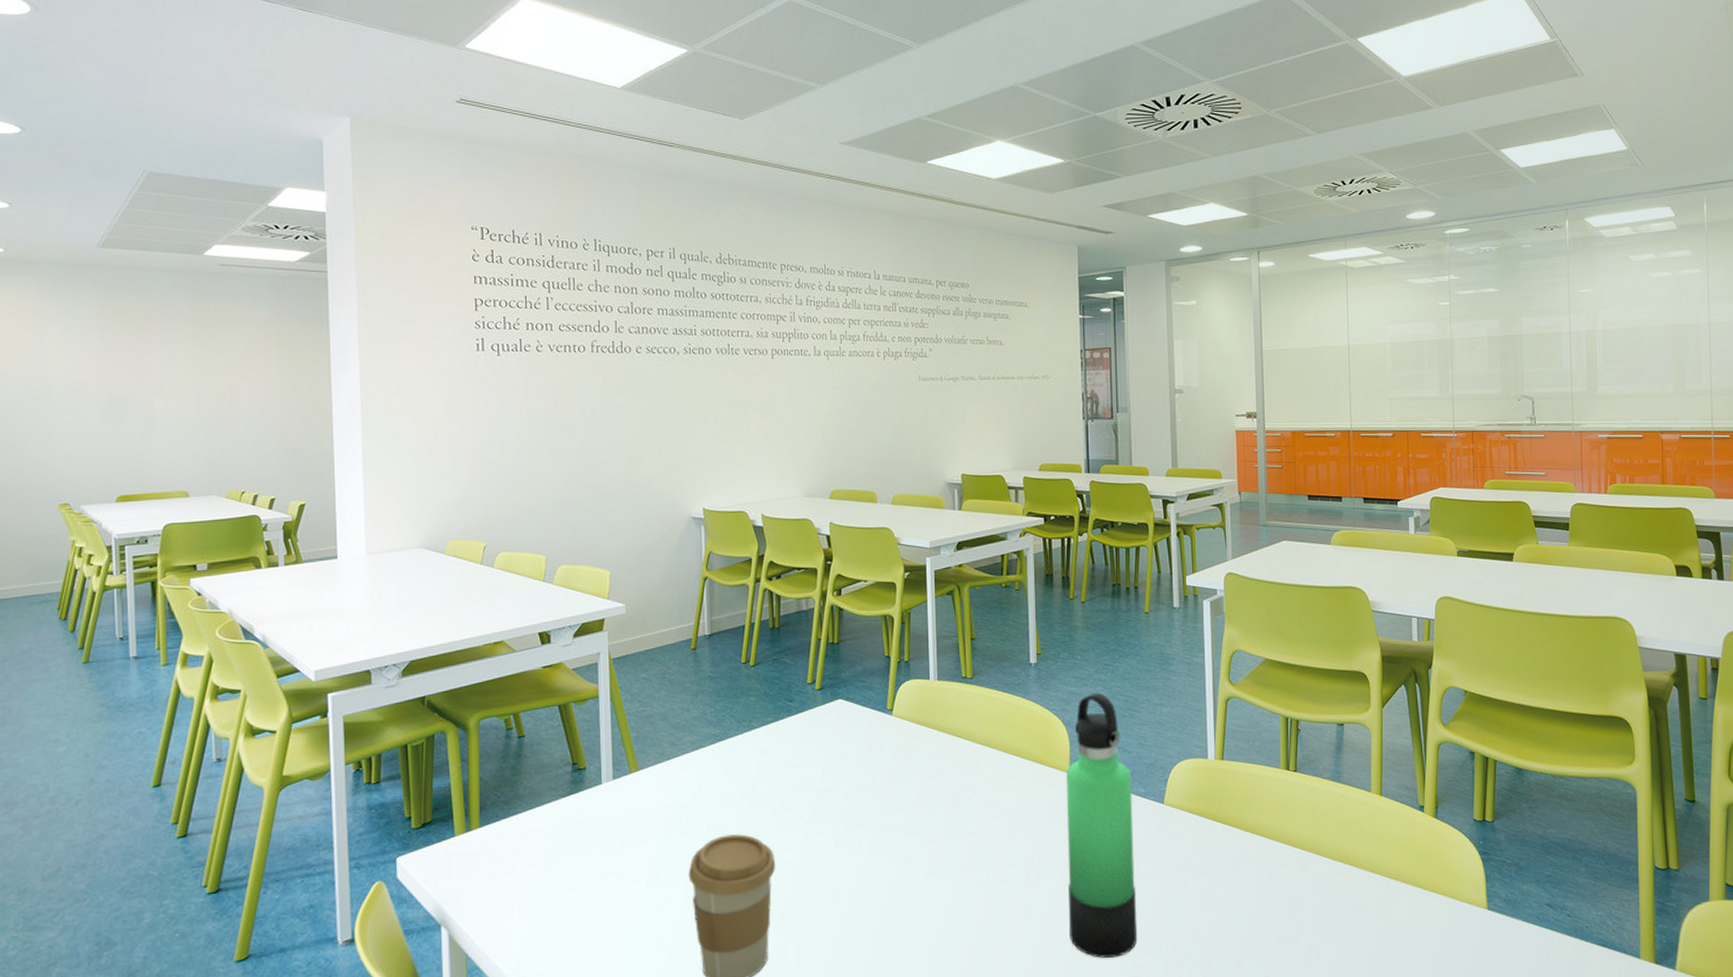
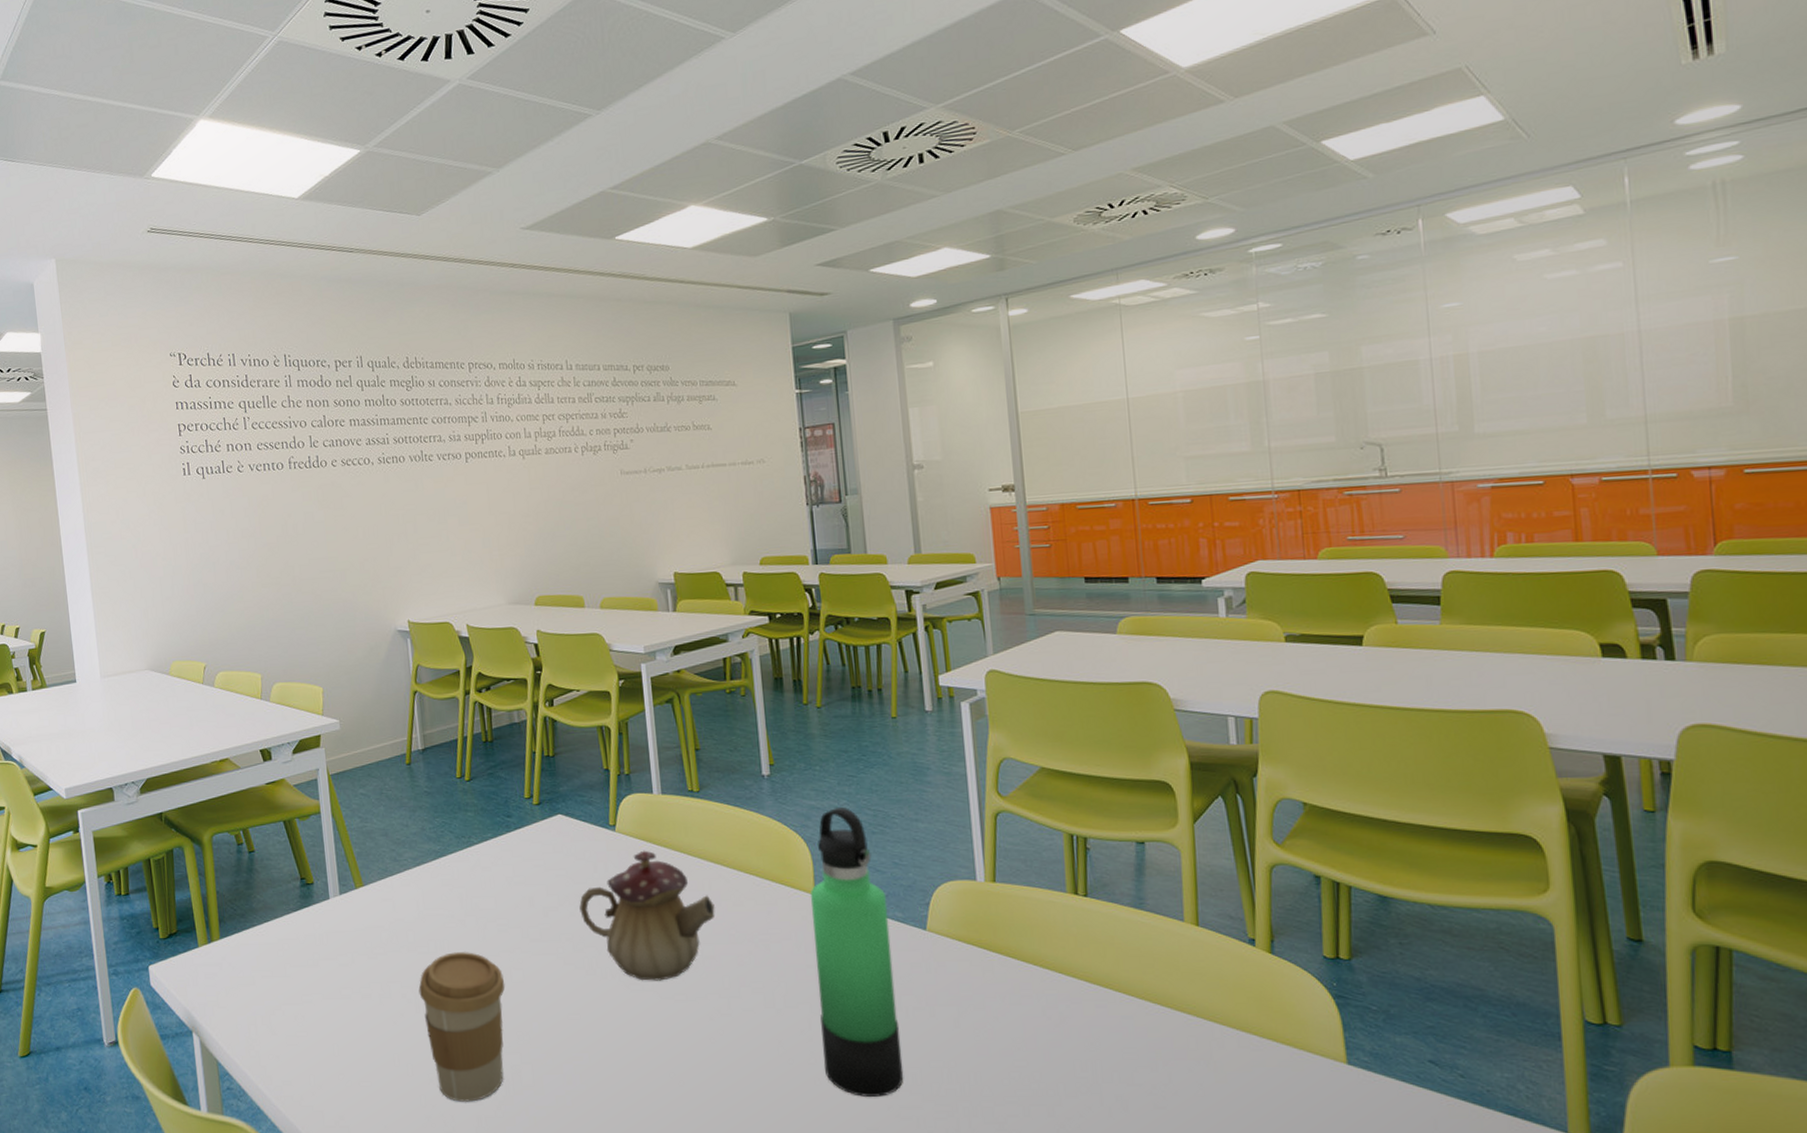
teapot: none [853,733,980,858] -> present [579,850,715,981]

